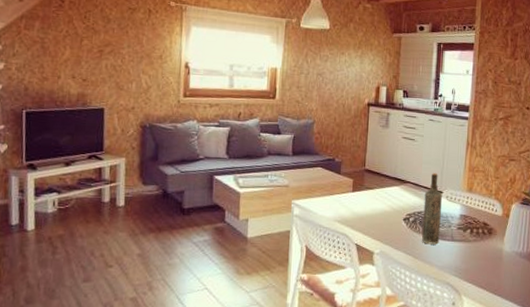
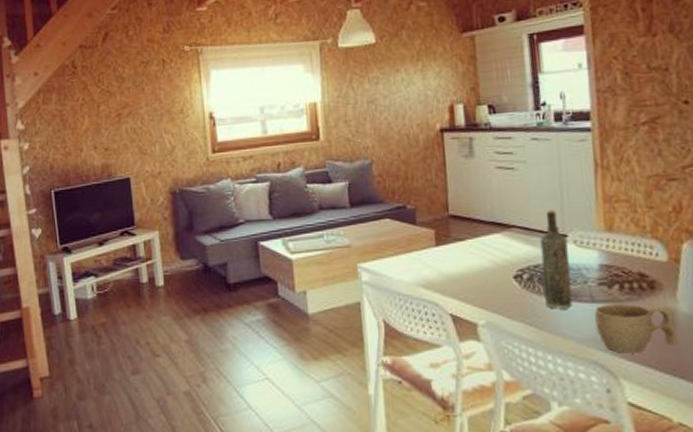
cup: none [452,243,501,278] -> present [594,304,677,353]

